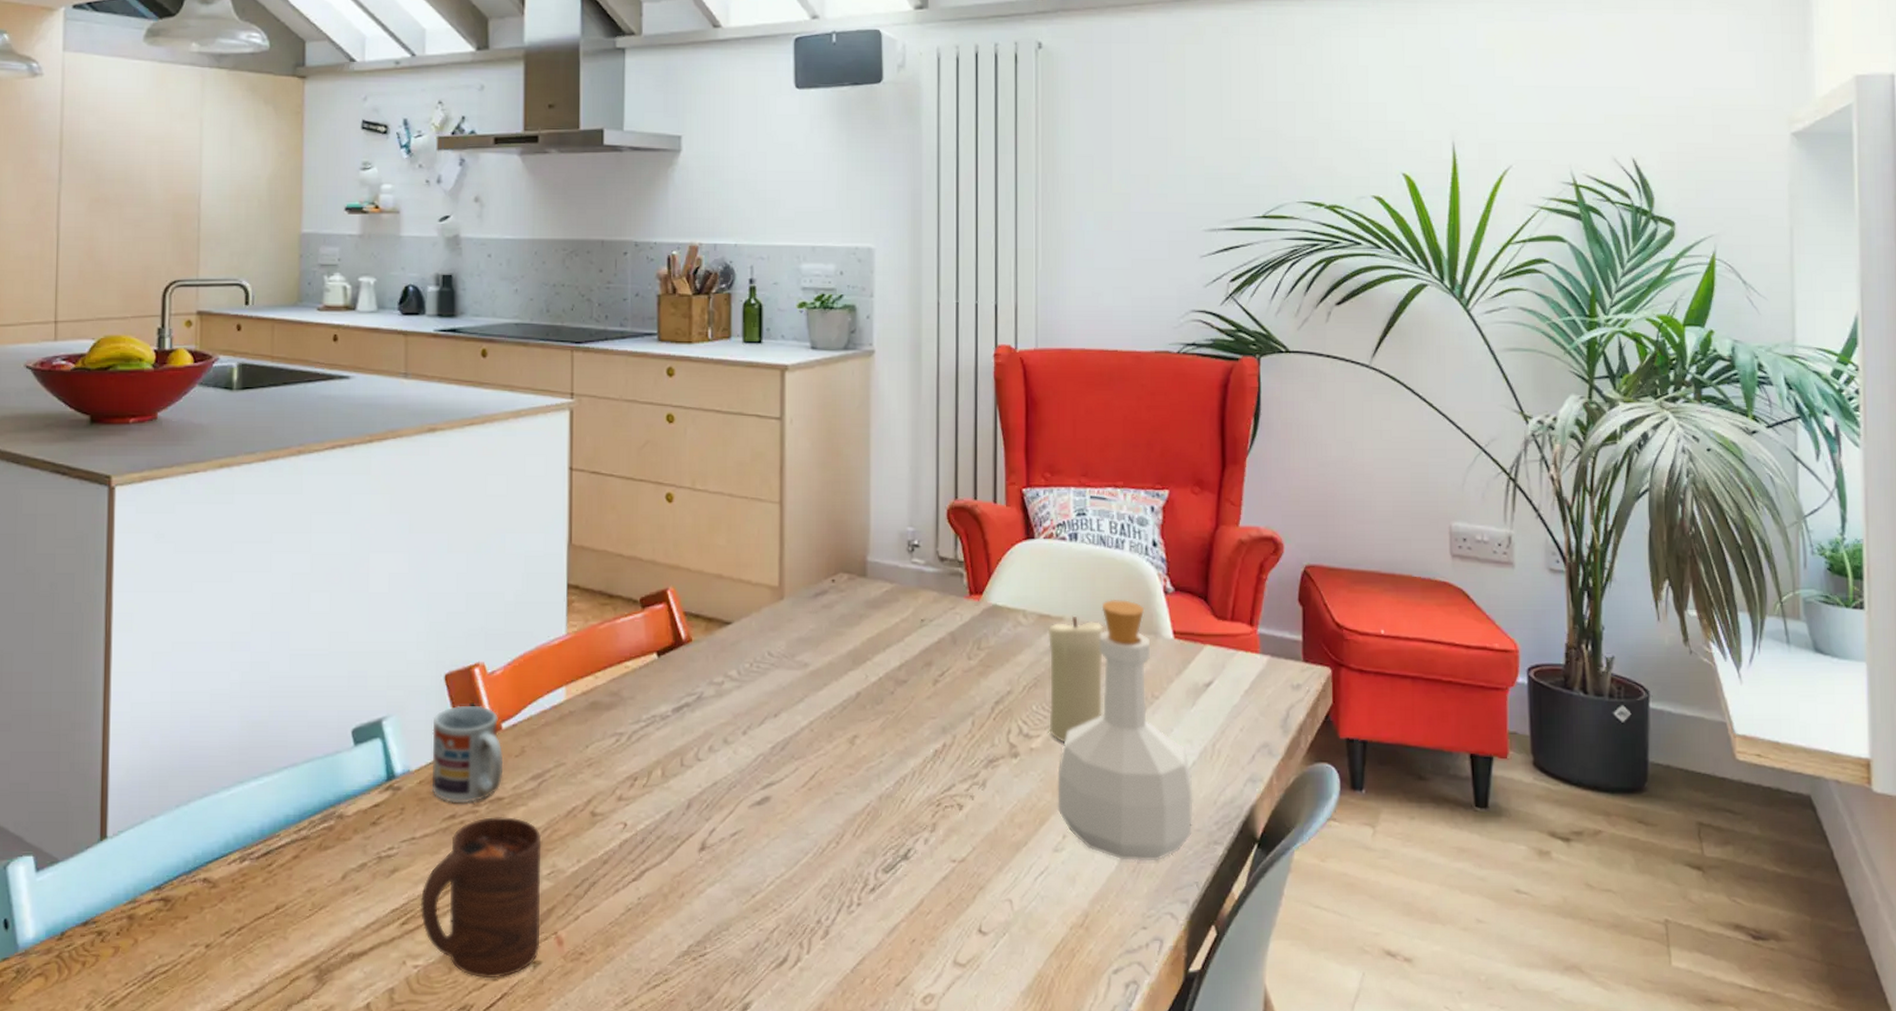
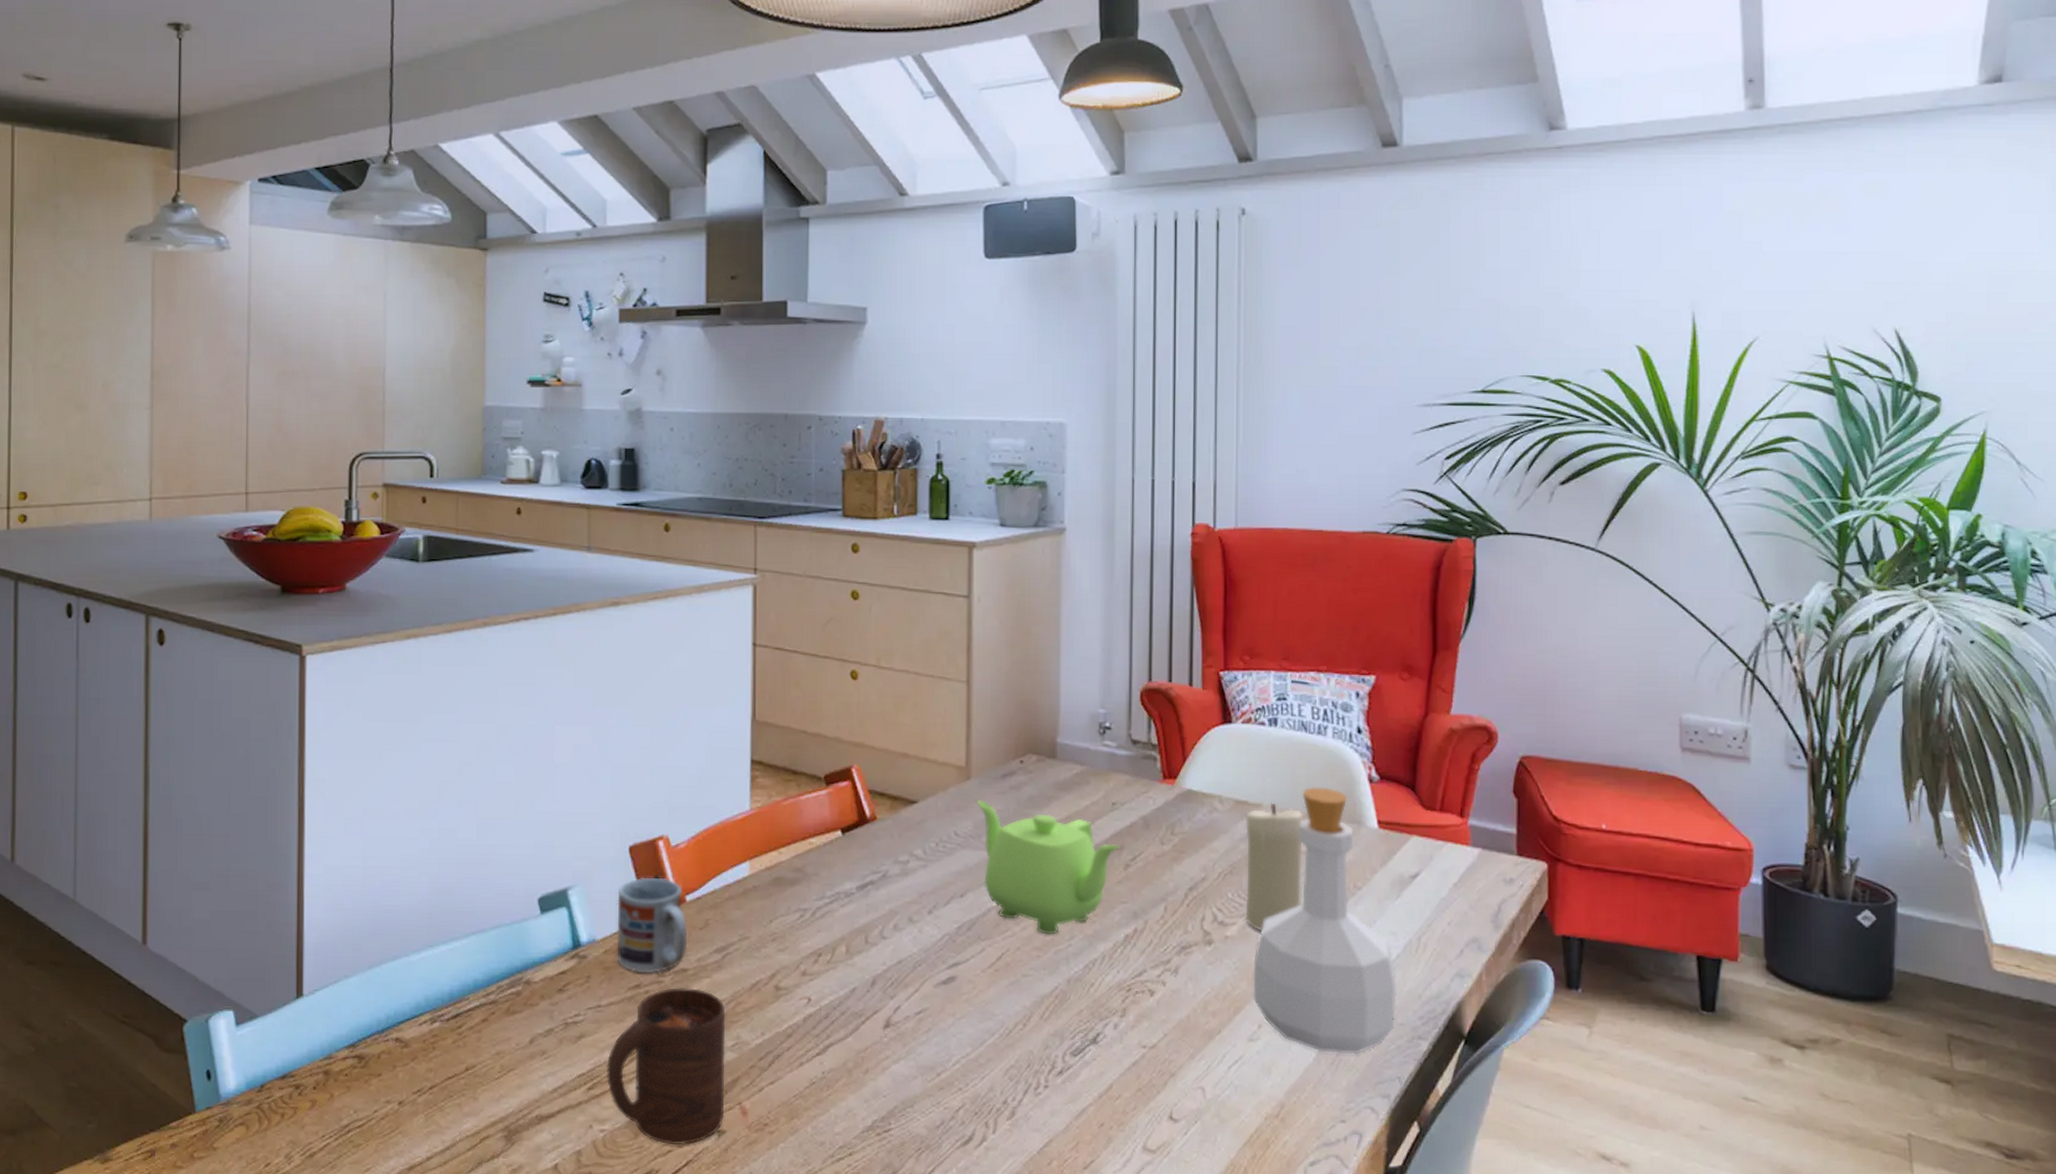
teapot: none [789,620,929,752] -> present [976,800,1121,935]

